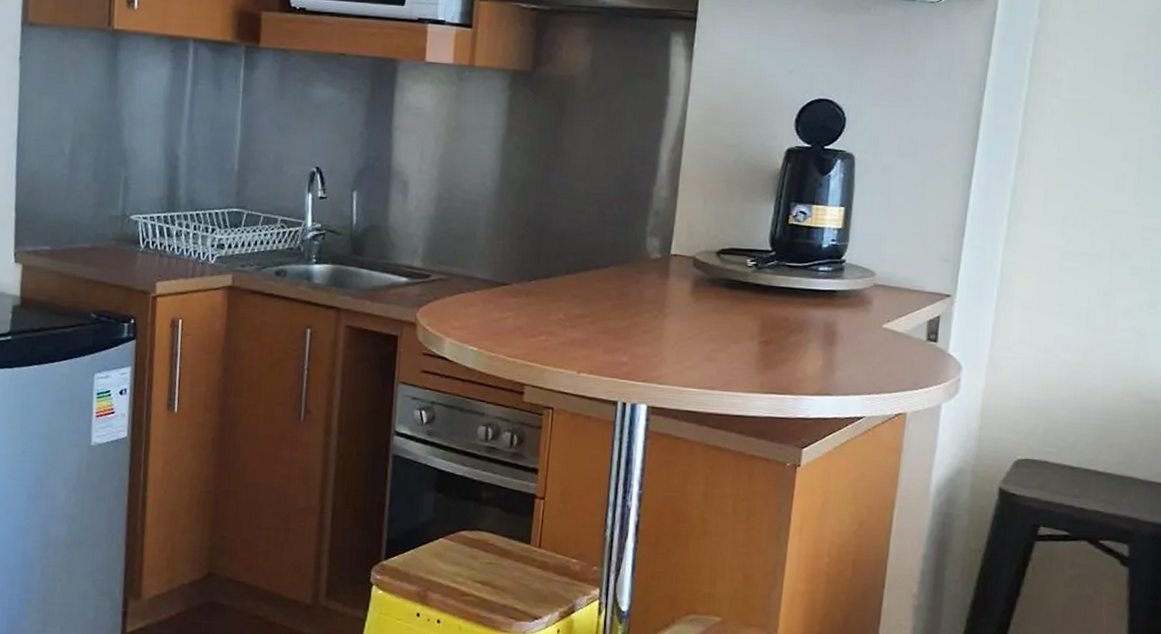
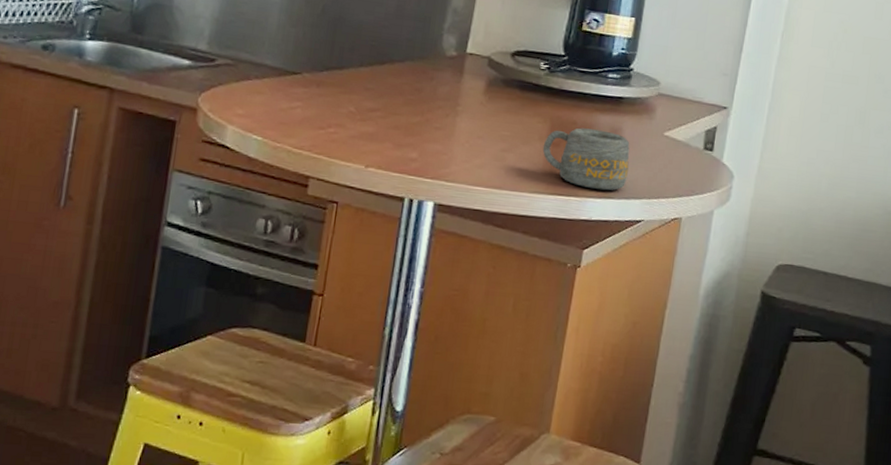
mug: none [754,324,847,387] -> present [542,127,630,191]

